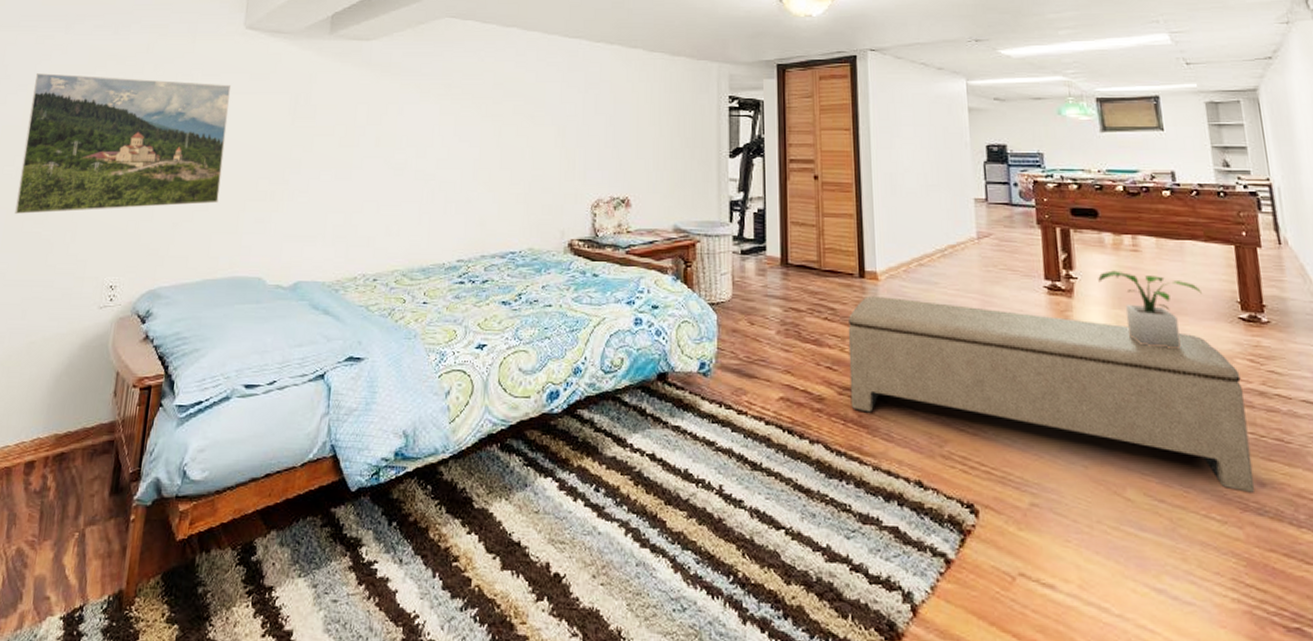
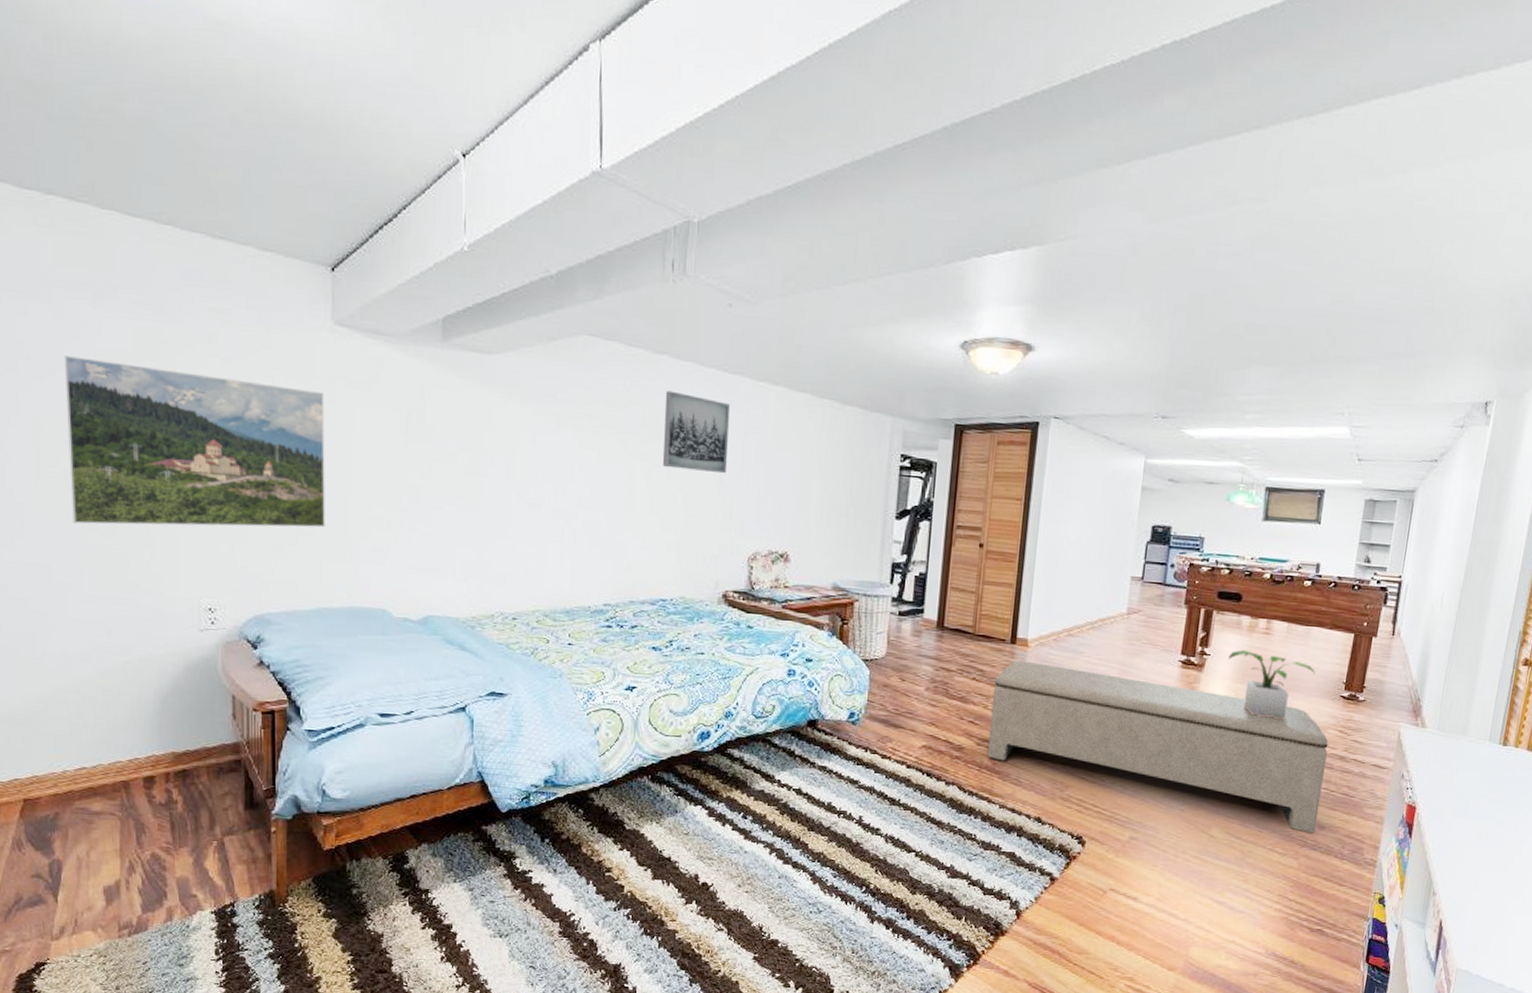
wall art: none [512,58,570,127] -> present [662,391,730,474]

